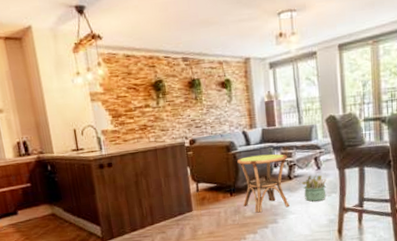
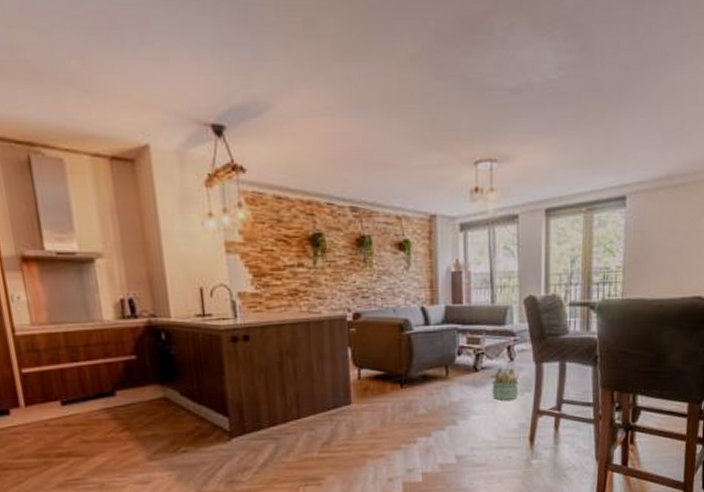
side table: present [237,154,289,213] -> none [412,338,474,411]

